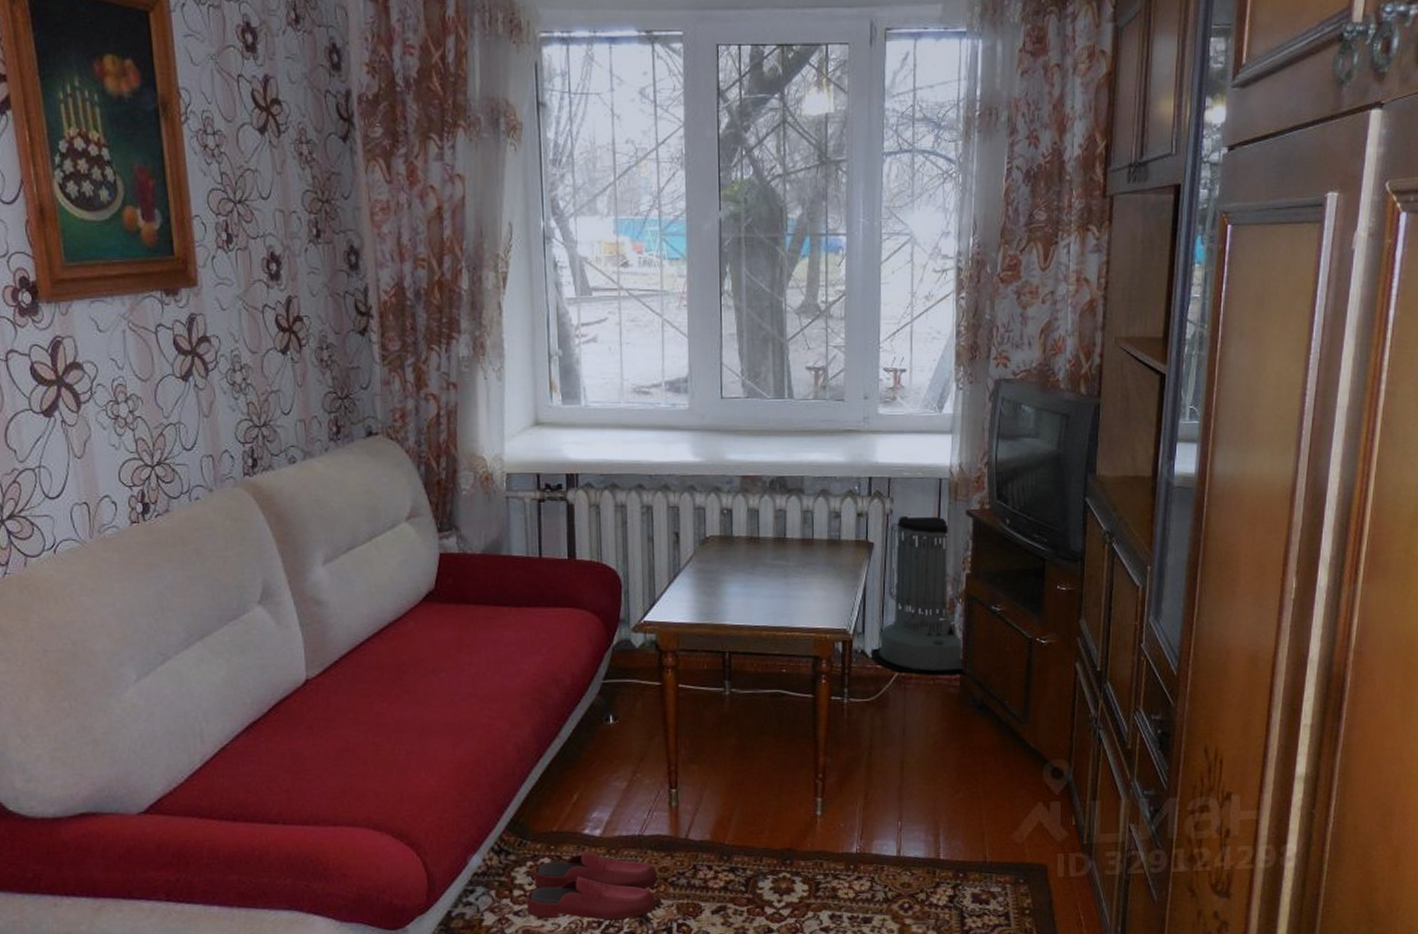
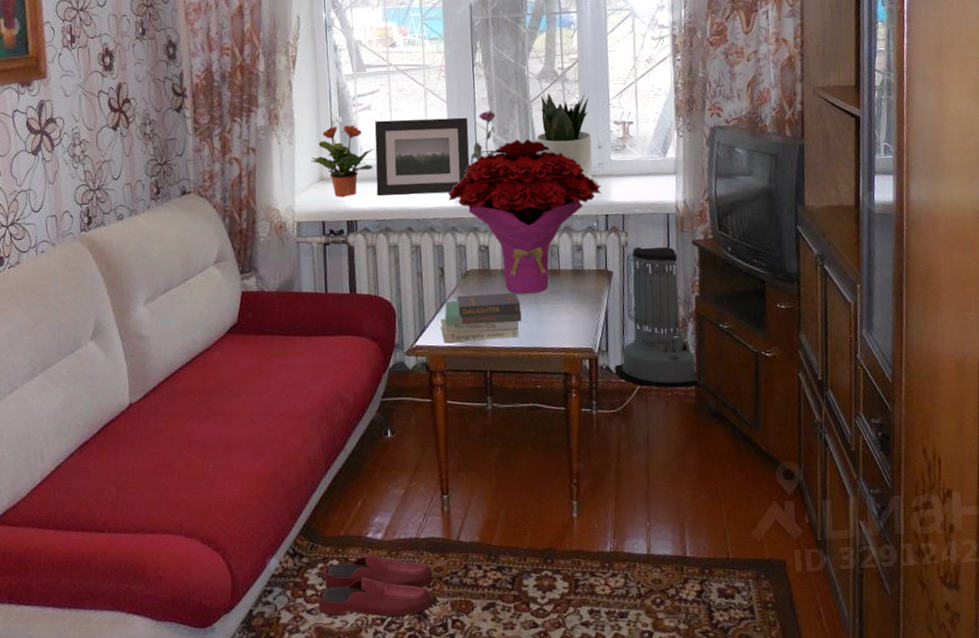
potted plant: none [524,359,600,446] -> present [311,124,374,198]
picture frame: none [600,355,713,447] -> present [374,117,469,197]
books: none [674,563,767,620] -> present [441,292,522,344]
flower bouquet: none [685,385,866,566] -> present [447,139,602,295]
vase: none [714,348,757,412] -> present [470,110,506,164]
planter: none [793,331,863,443] -> present [537,93,599,186]

